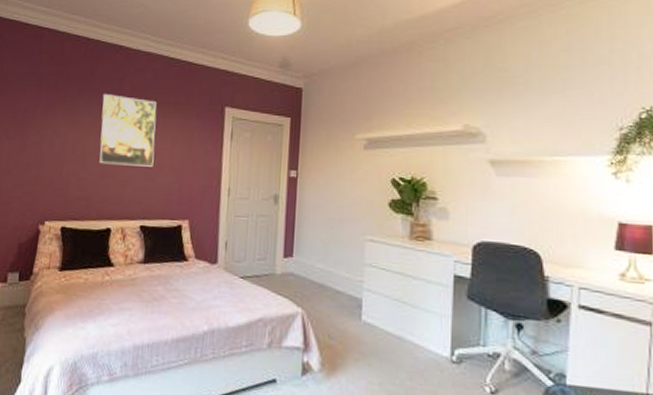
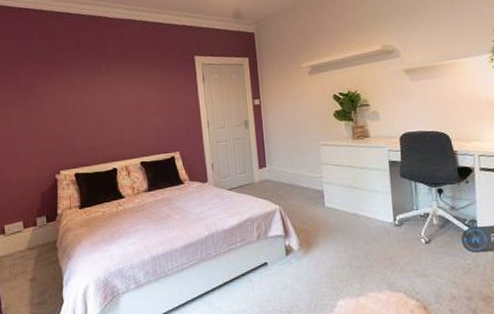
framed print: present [99,94,157,167] -> none [90,58,143,117]

